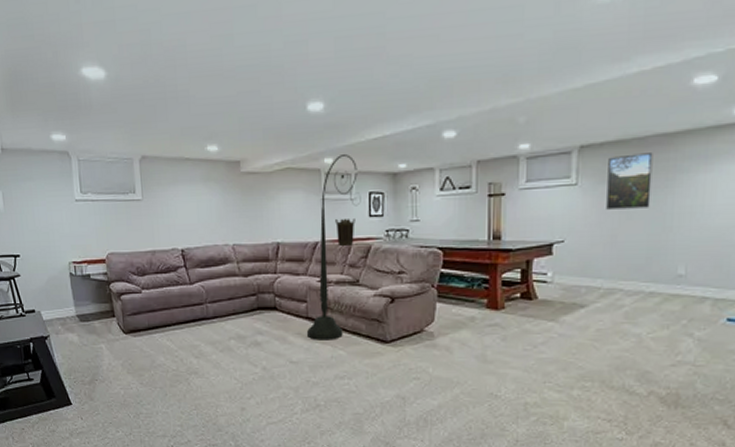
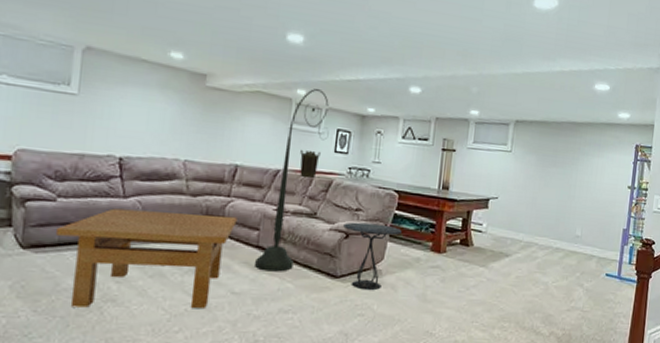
table: none [146,291,286,380] -> present [56,208,237,308]
side table: none [388,285,451,354] -> present [343,222,402,291]
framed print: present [606,153,653,210] -> none [531,133,566,179]

